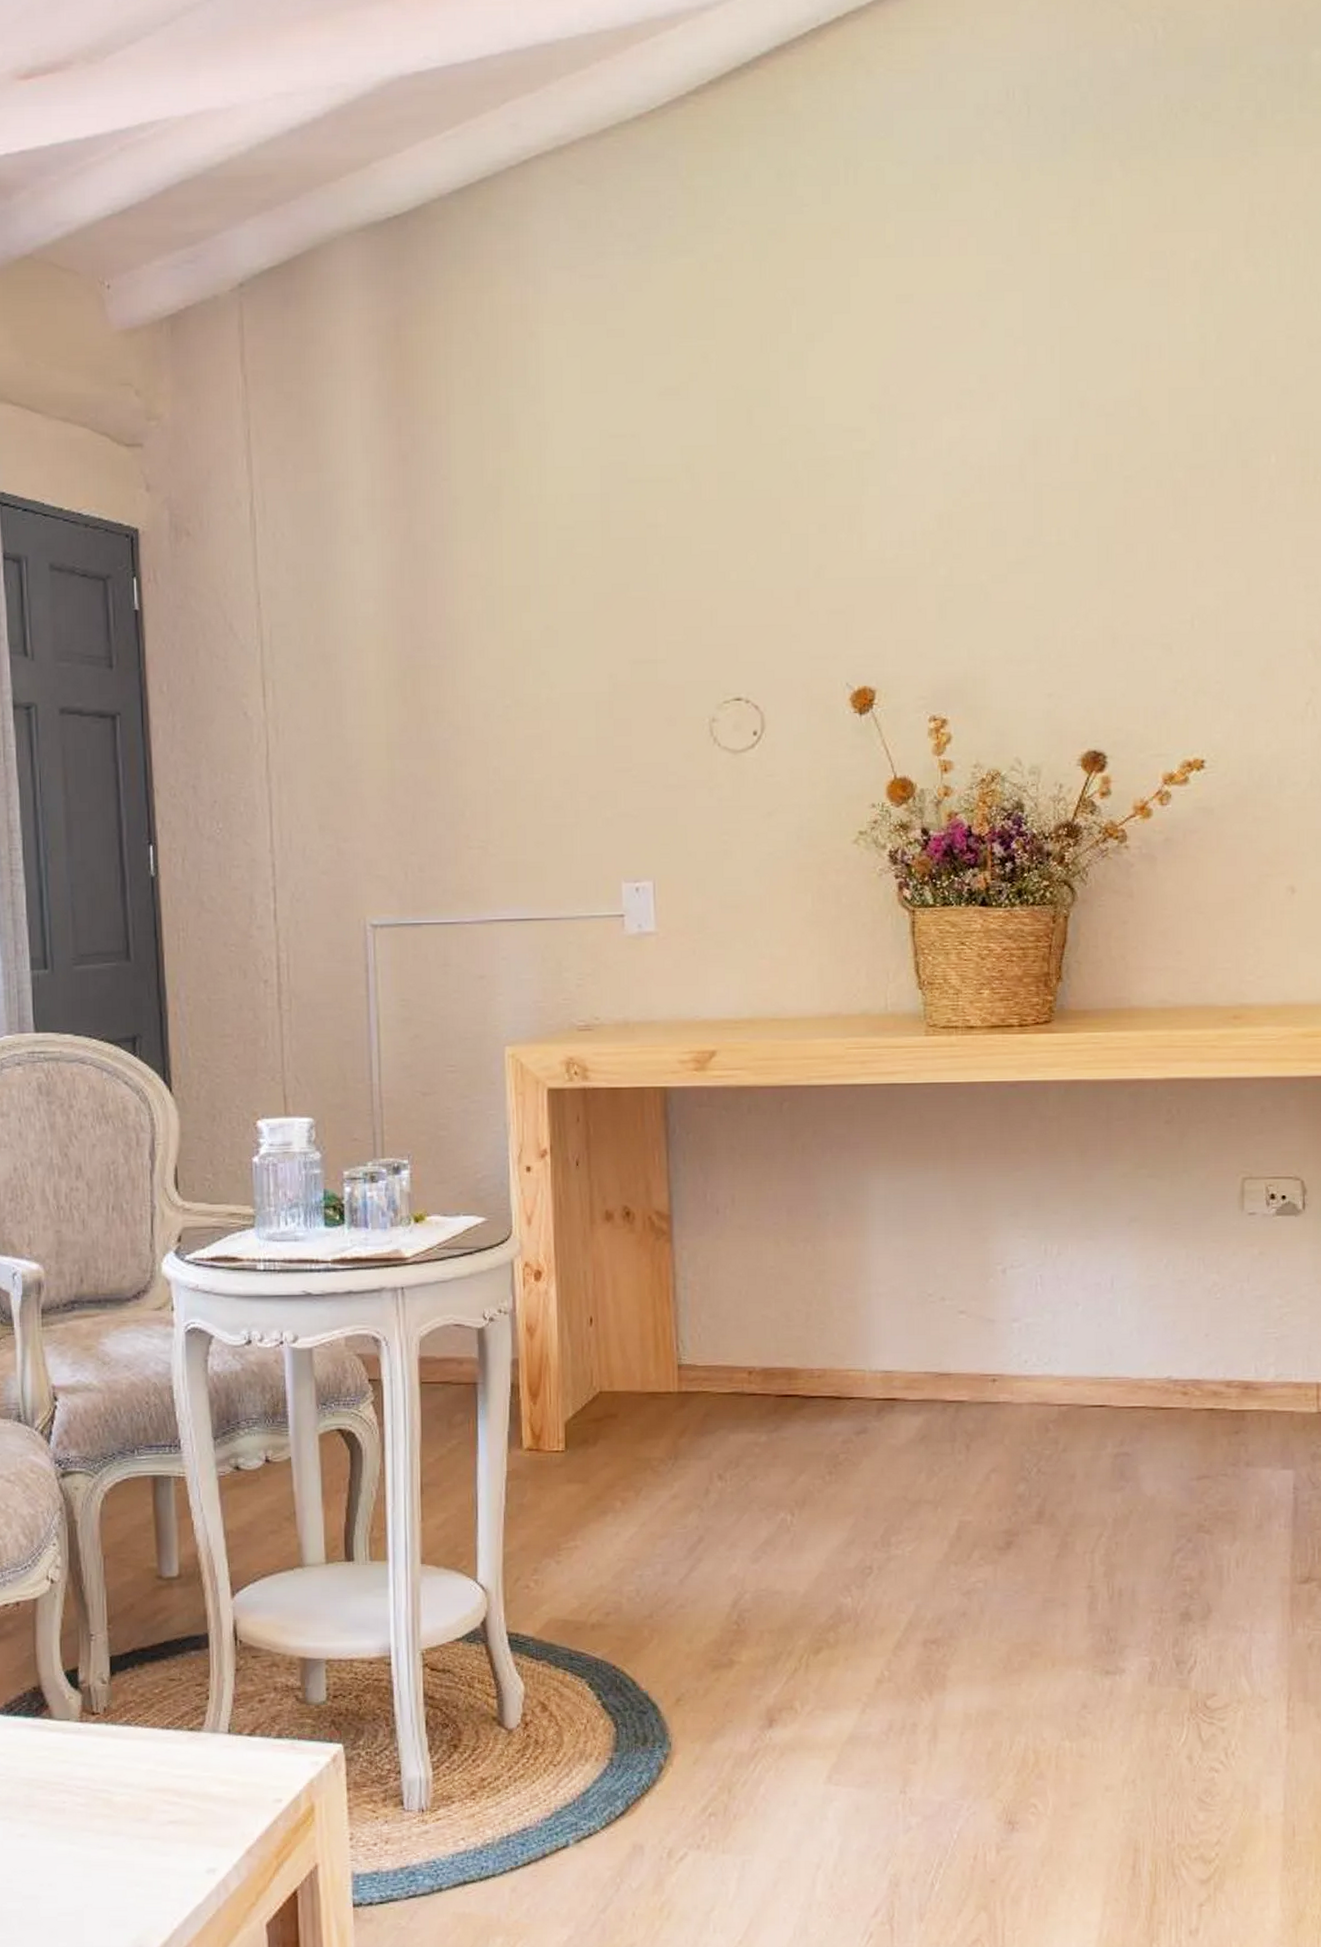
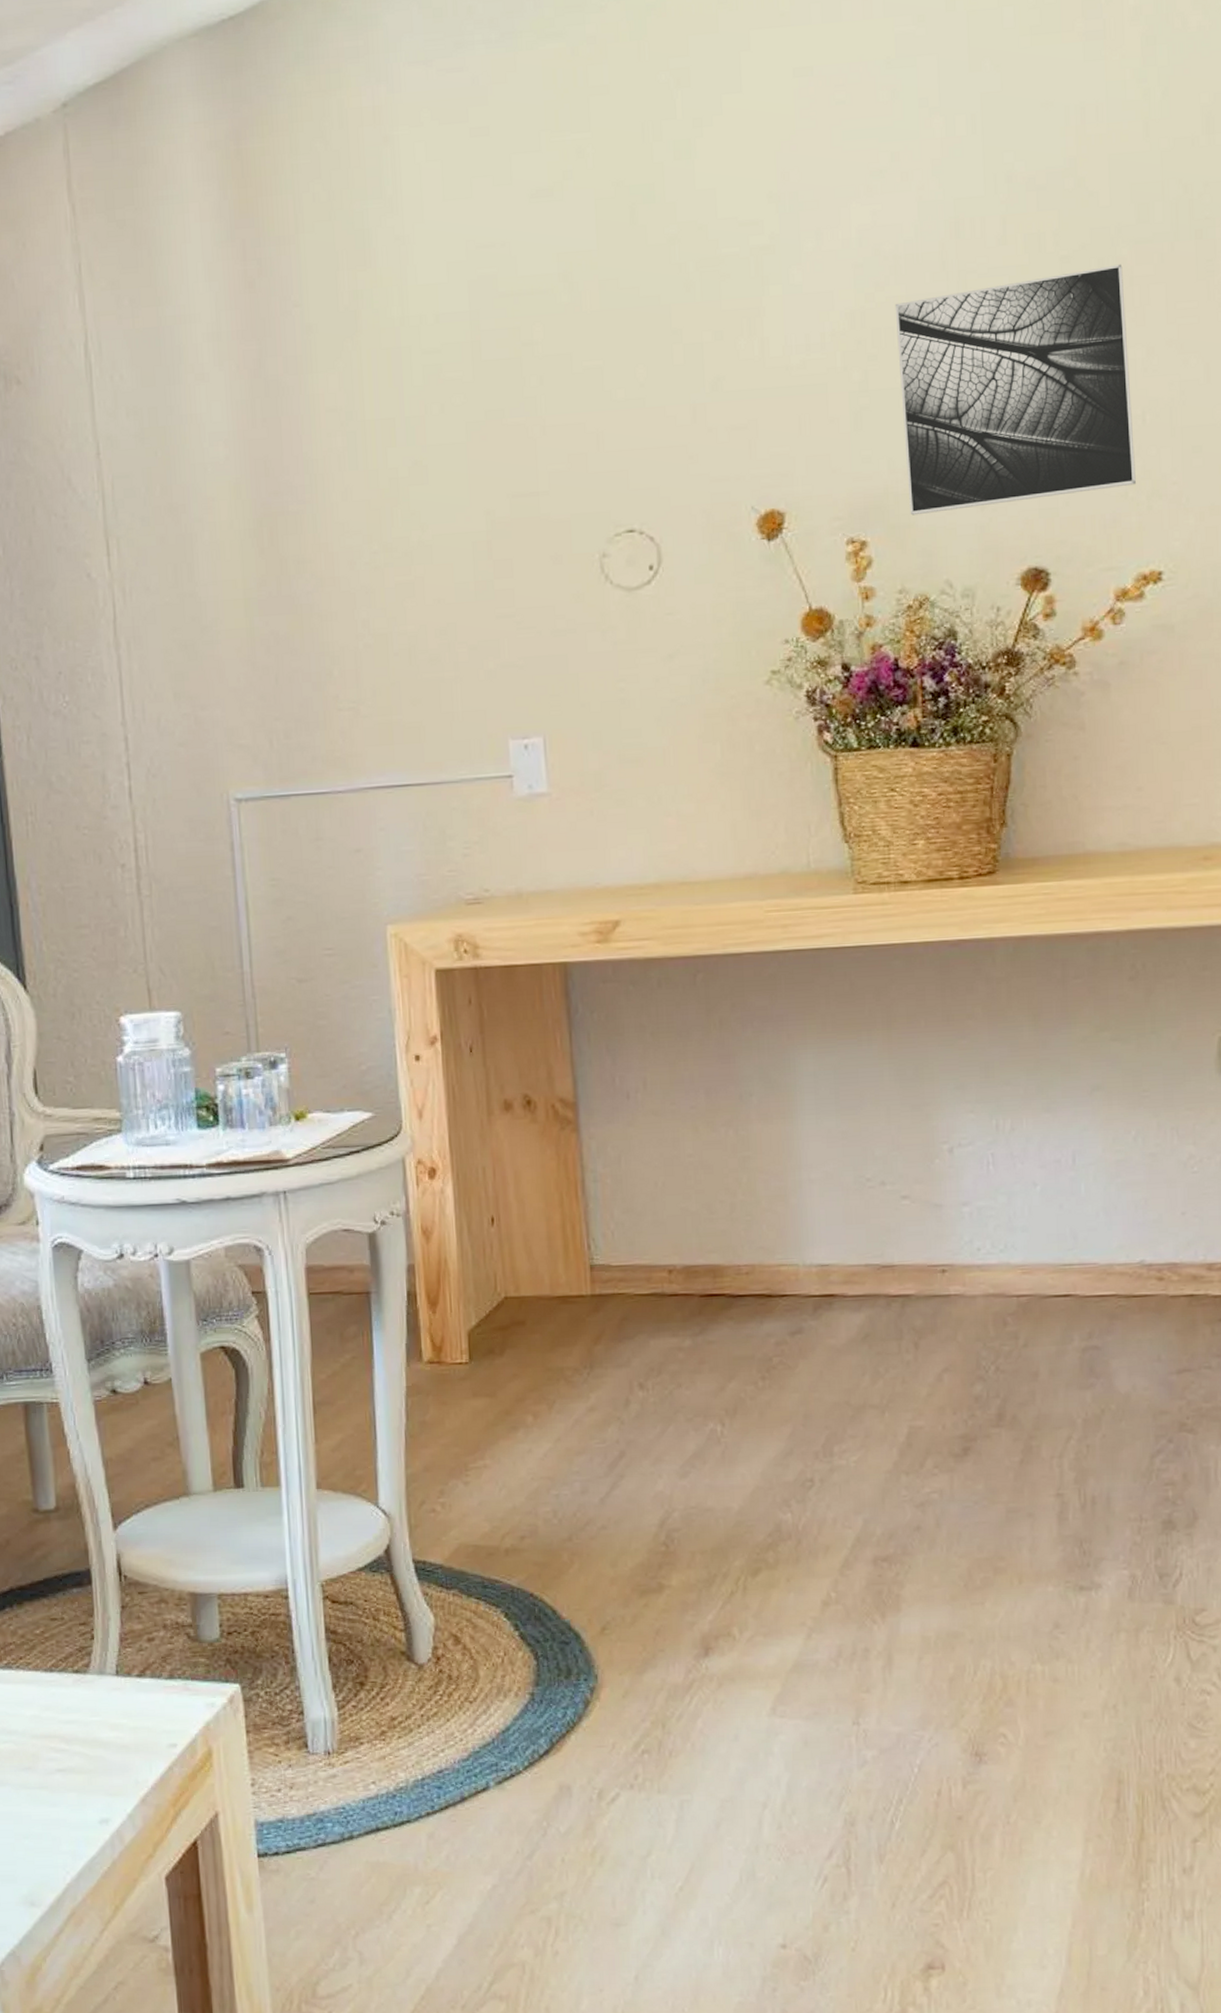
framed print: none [978,486,1184,699] -> present [895,264,1136,516]

